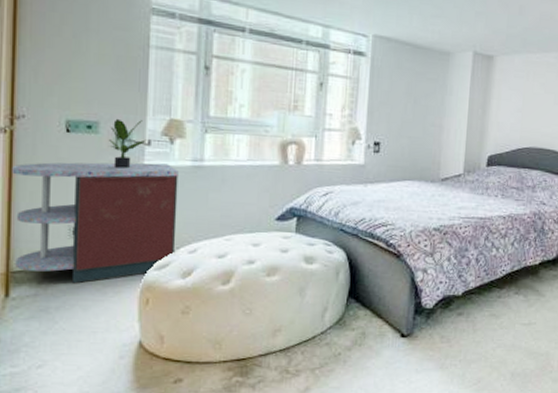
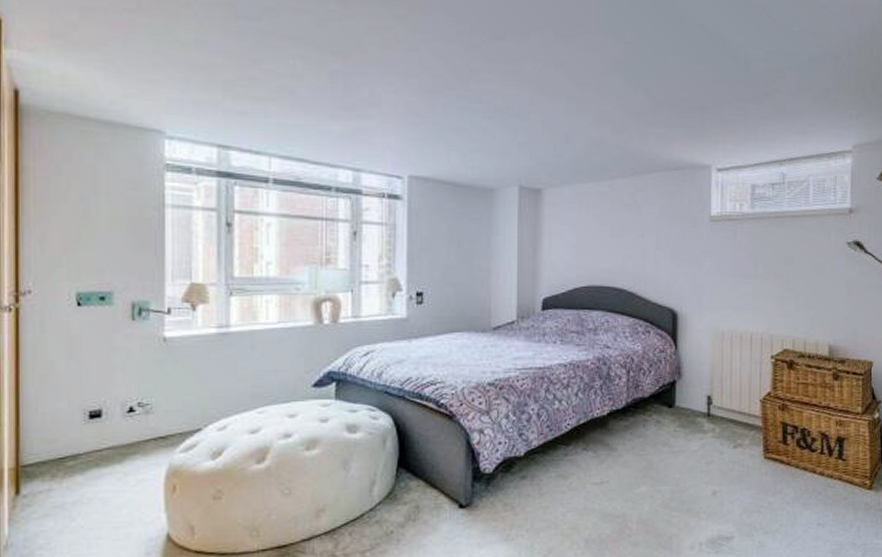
storage cabinet: present [12,162,179,284] -> none [19,333,203,474]
potted plant: present [109,118,146,169] -> none [125,287,166,341]

